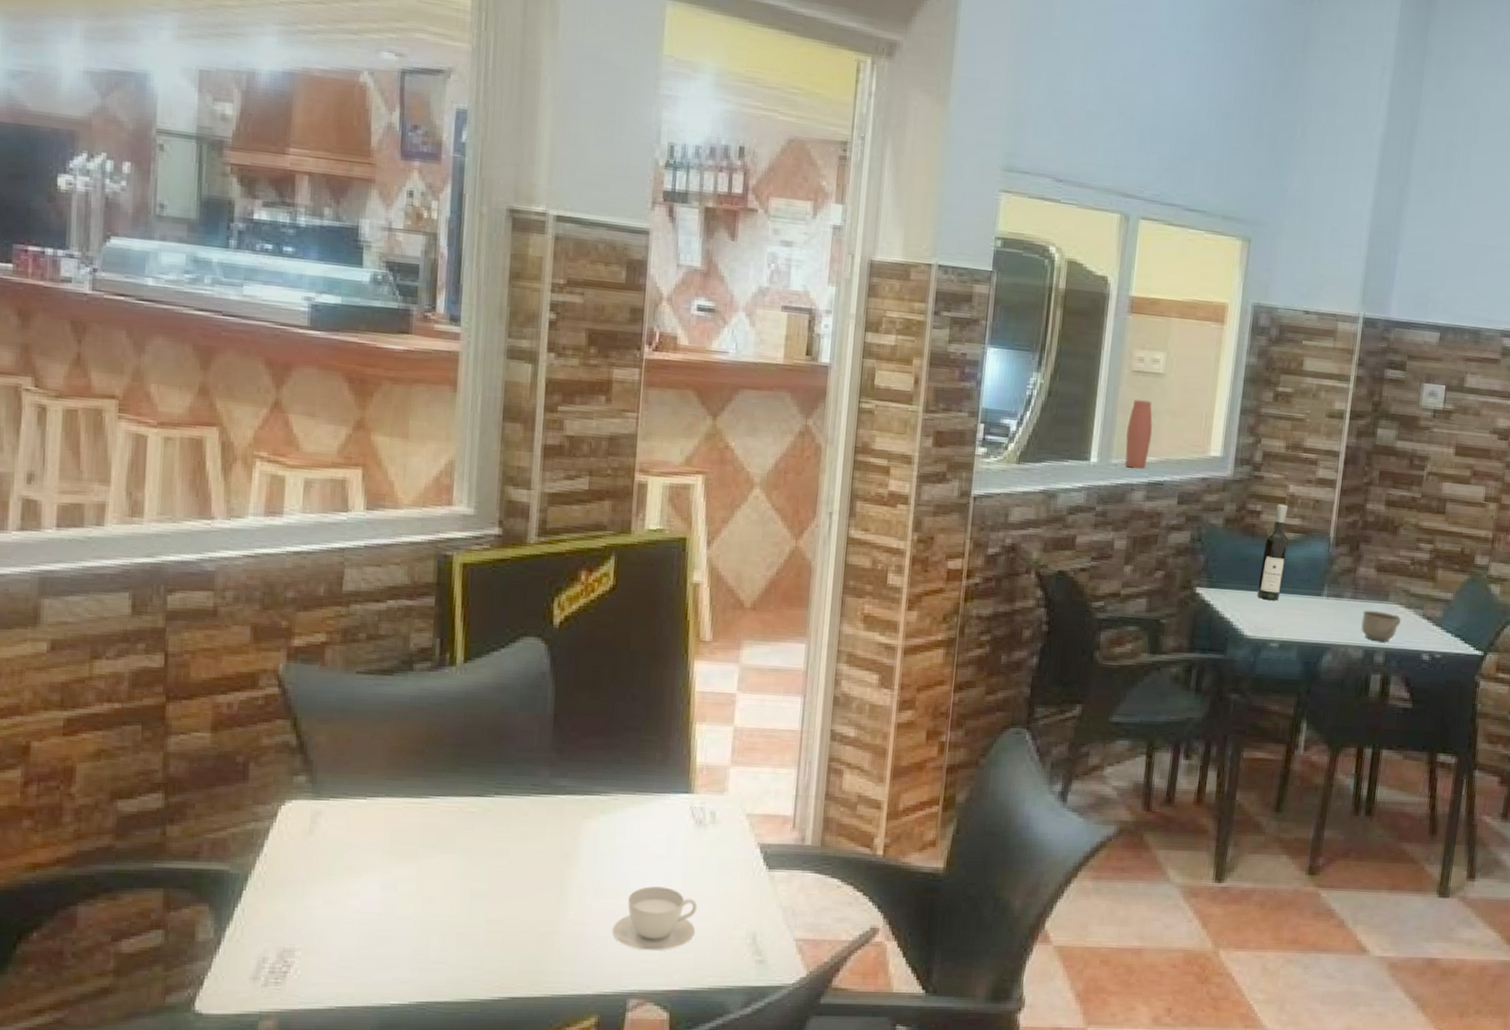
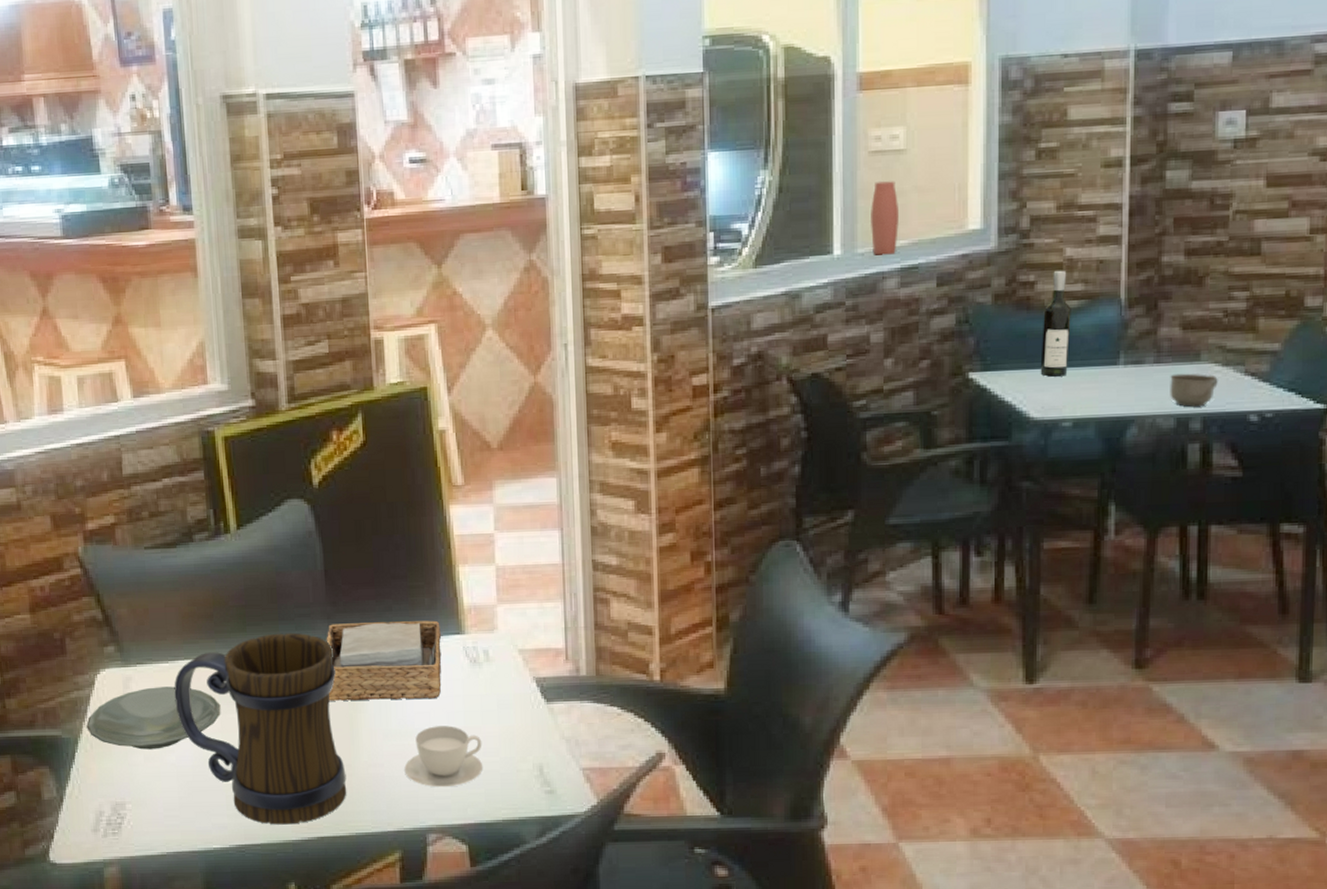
saucer: none [261,824,420,893] -> present [86,686,221,750]
beer mug: none [368,776,552,982] -> present [174,633,347,825]
napkin holder: none [540,772,670,859] -> present [326,620,442,701]

